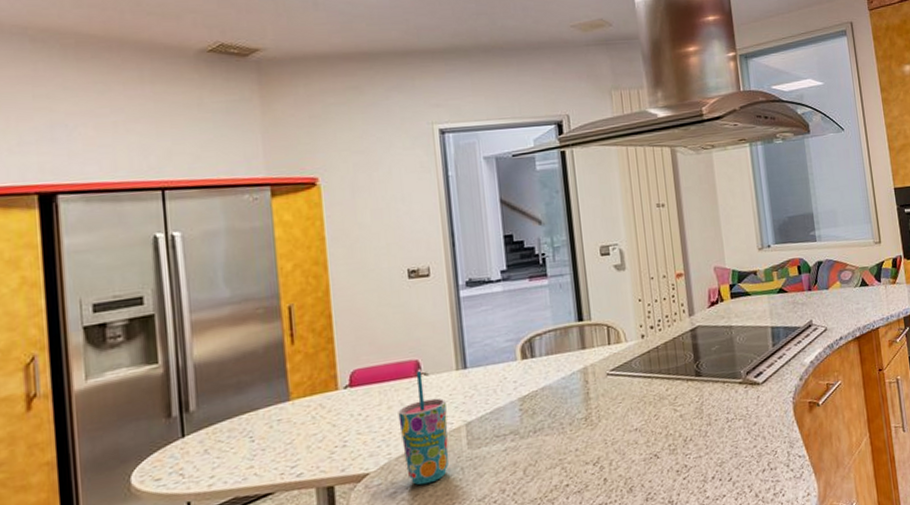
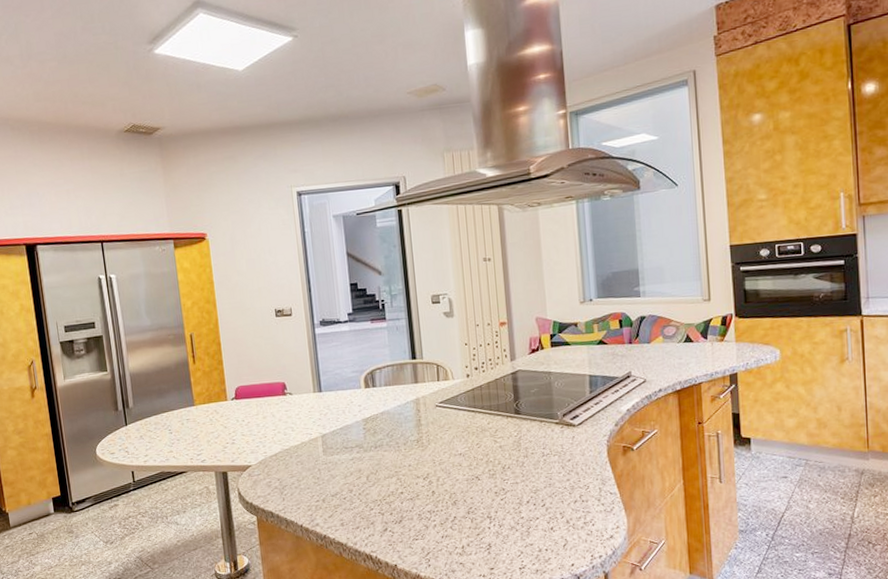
cup: present [398,370,449,486] -> none [270,390,309,479]

